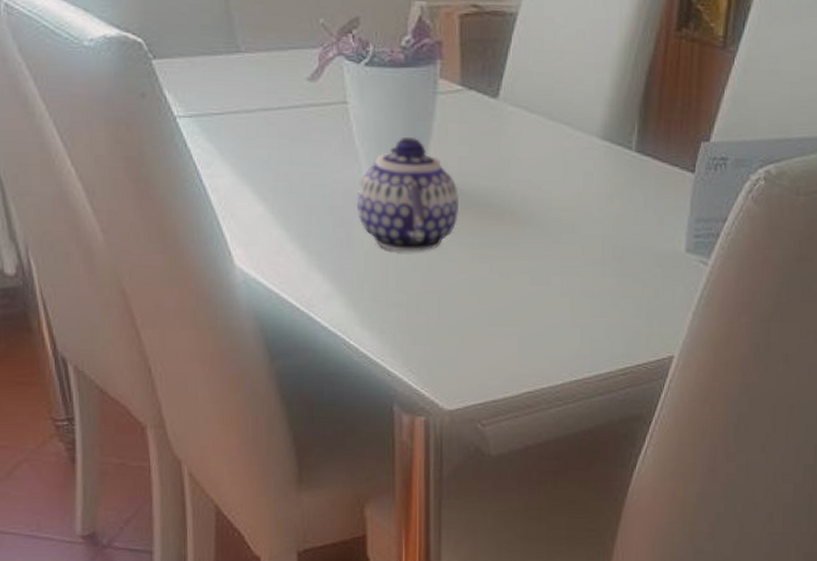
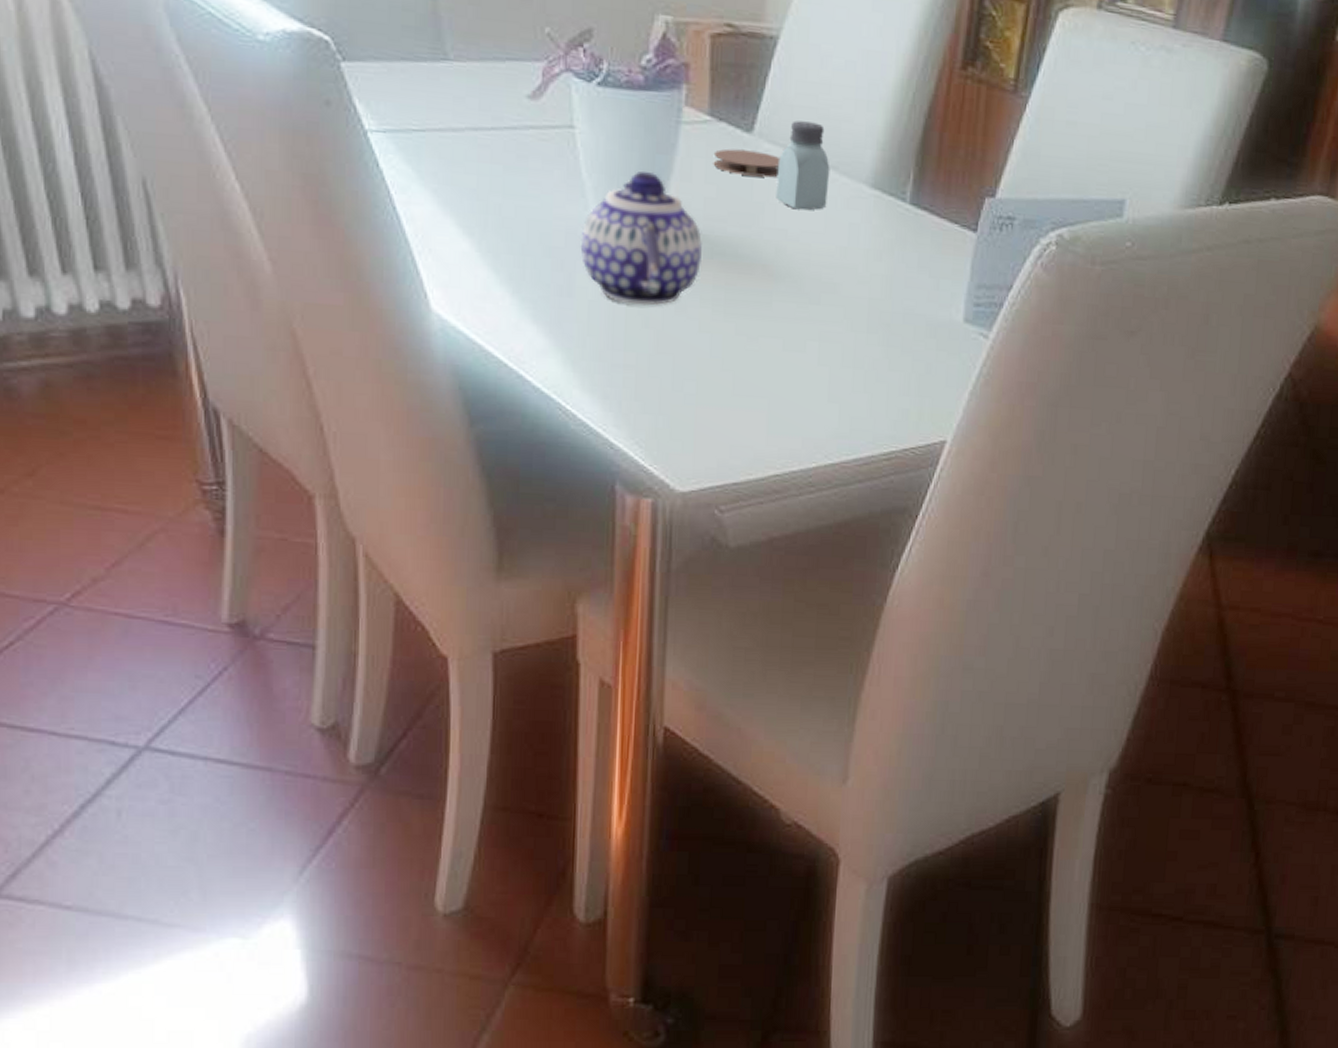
coaster: none [465,113,523,136] -> present [713,148,781,178]
saltshaker: none [520,85,566,163] -> present [776,120,830,211]

